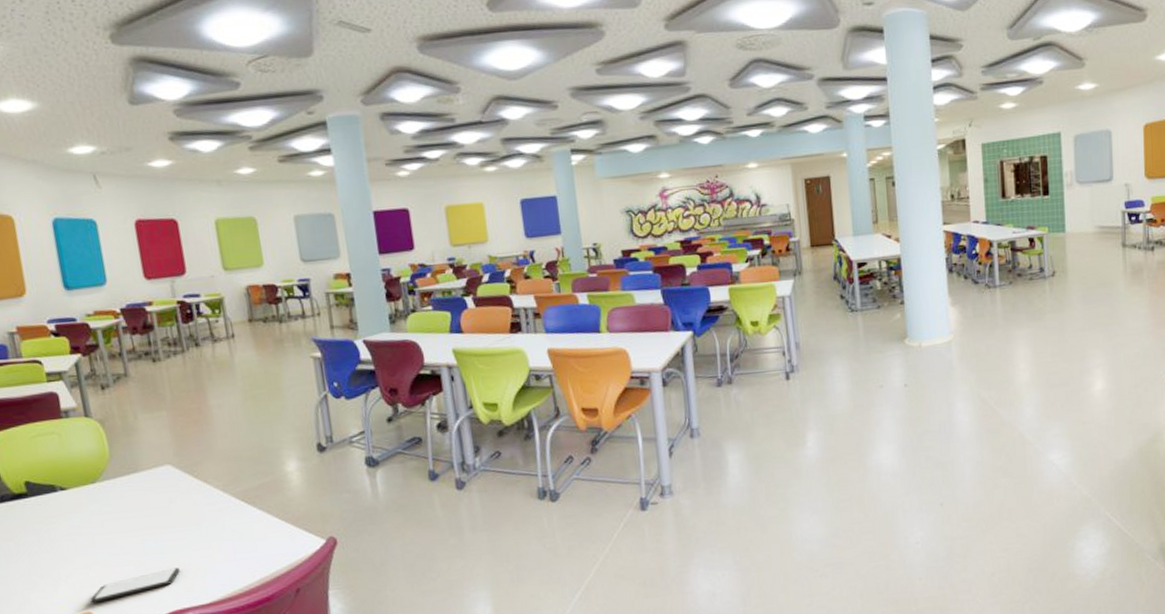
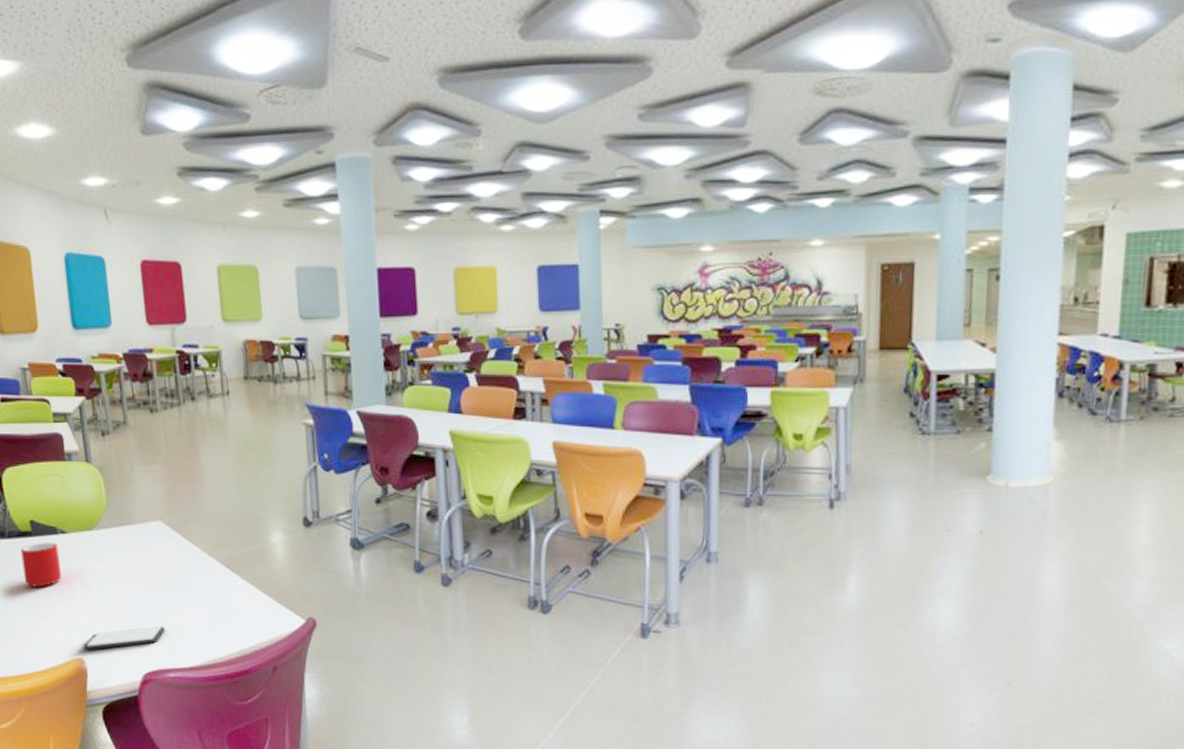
cup: none [15,501,63,549] -> present [20,543,62,587]

